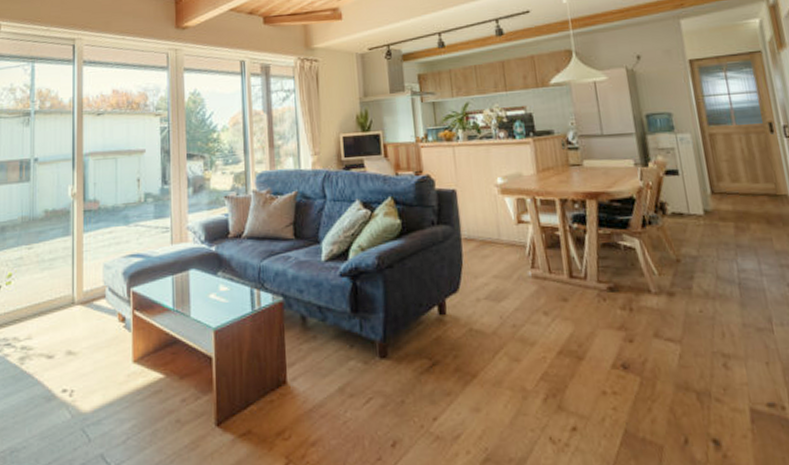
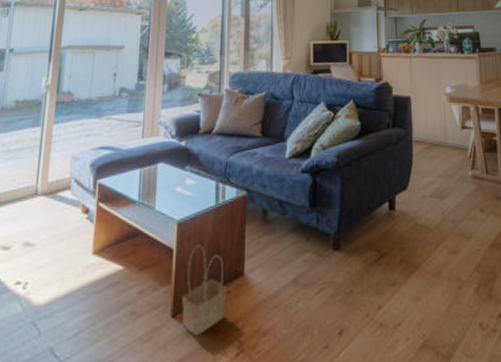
basket: none [225,353,271,445] -> present [182,245,227,336]

